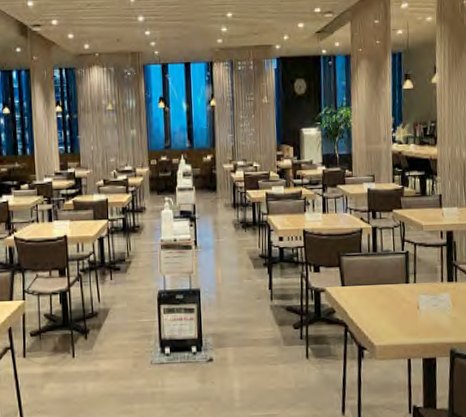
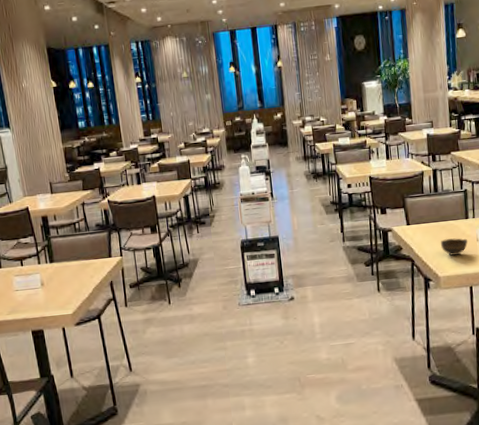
cup: none [377,304,407,323] -> present [440,238,468,256]

